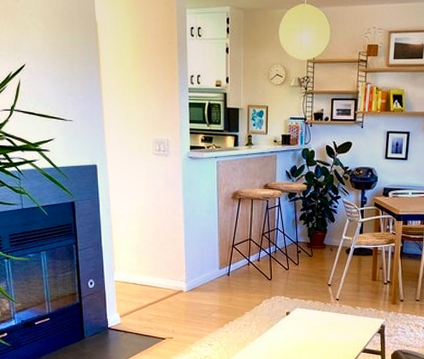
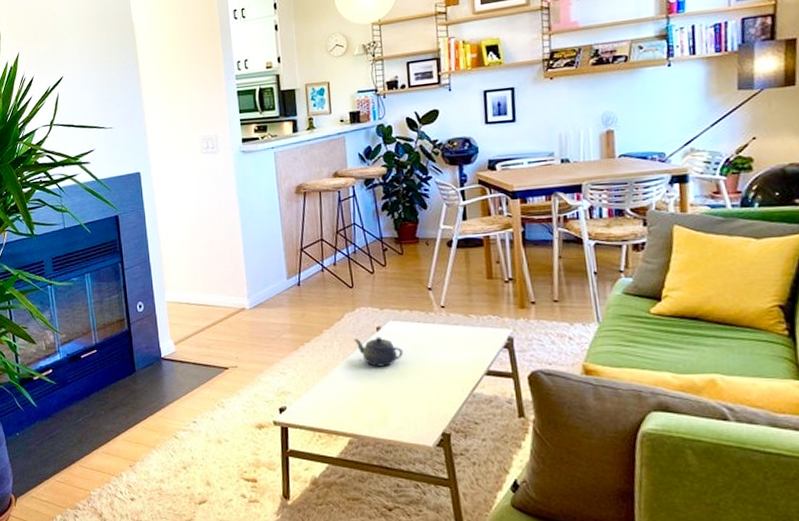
teapot: none [268,320,305,343] -> present [354,337,404,367]

